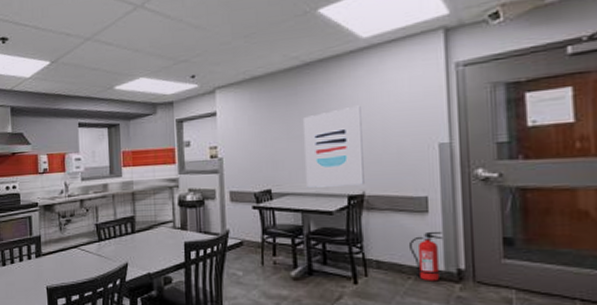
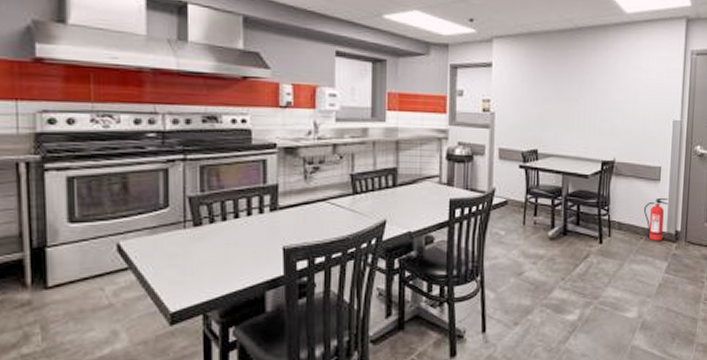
wall art: present [304,105,364,188] -> none [569,77,619,152]

